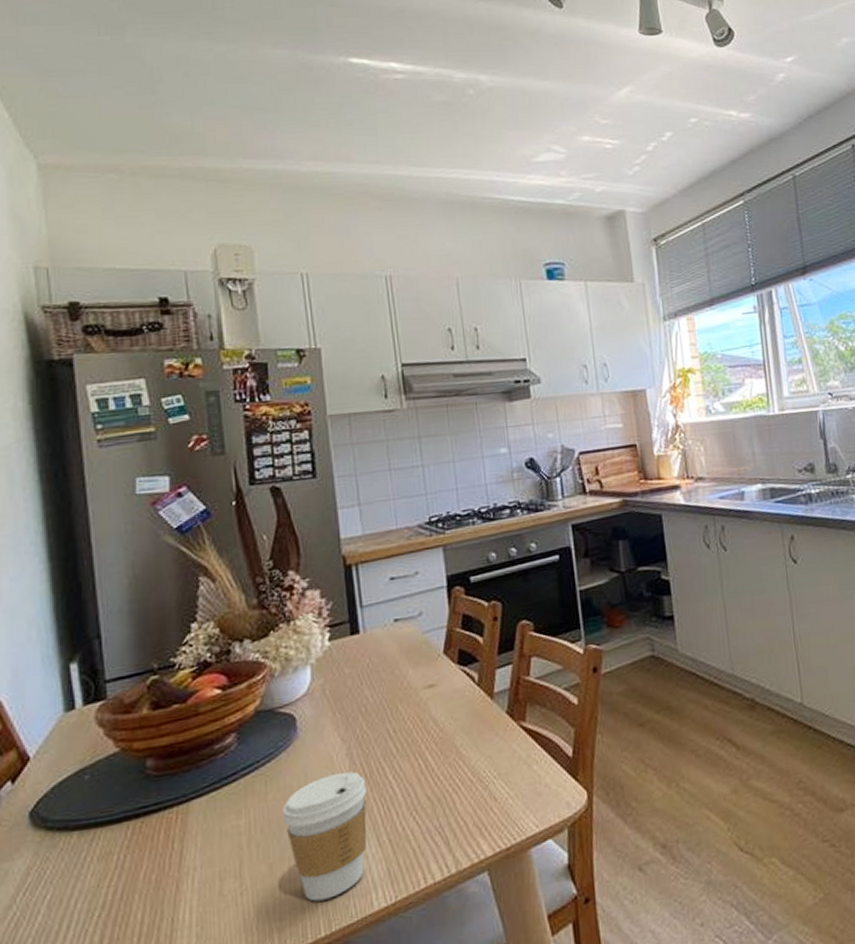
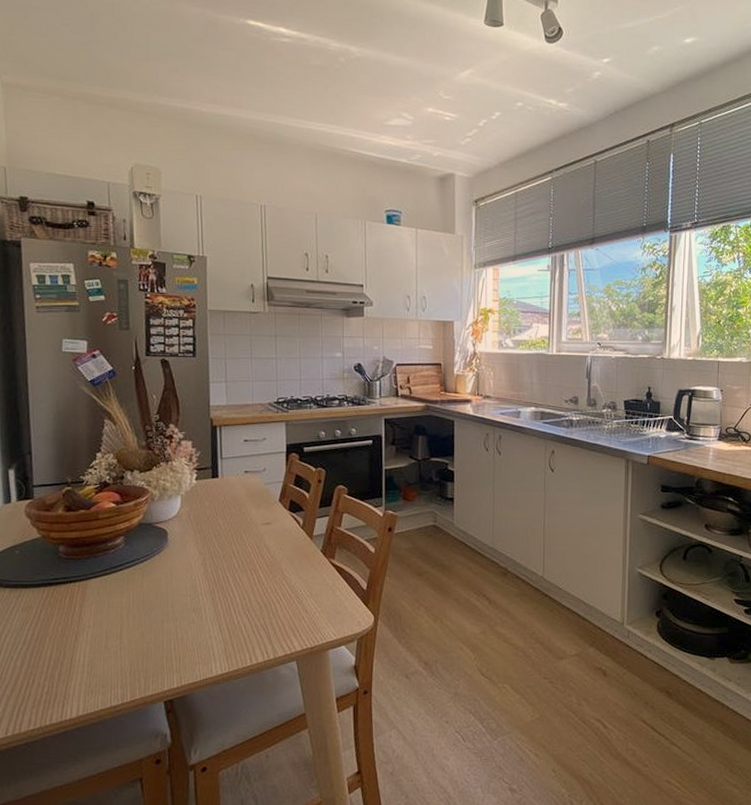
coffee cup: present [282,772,367,902] -> none [153,576,214,663]

